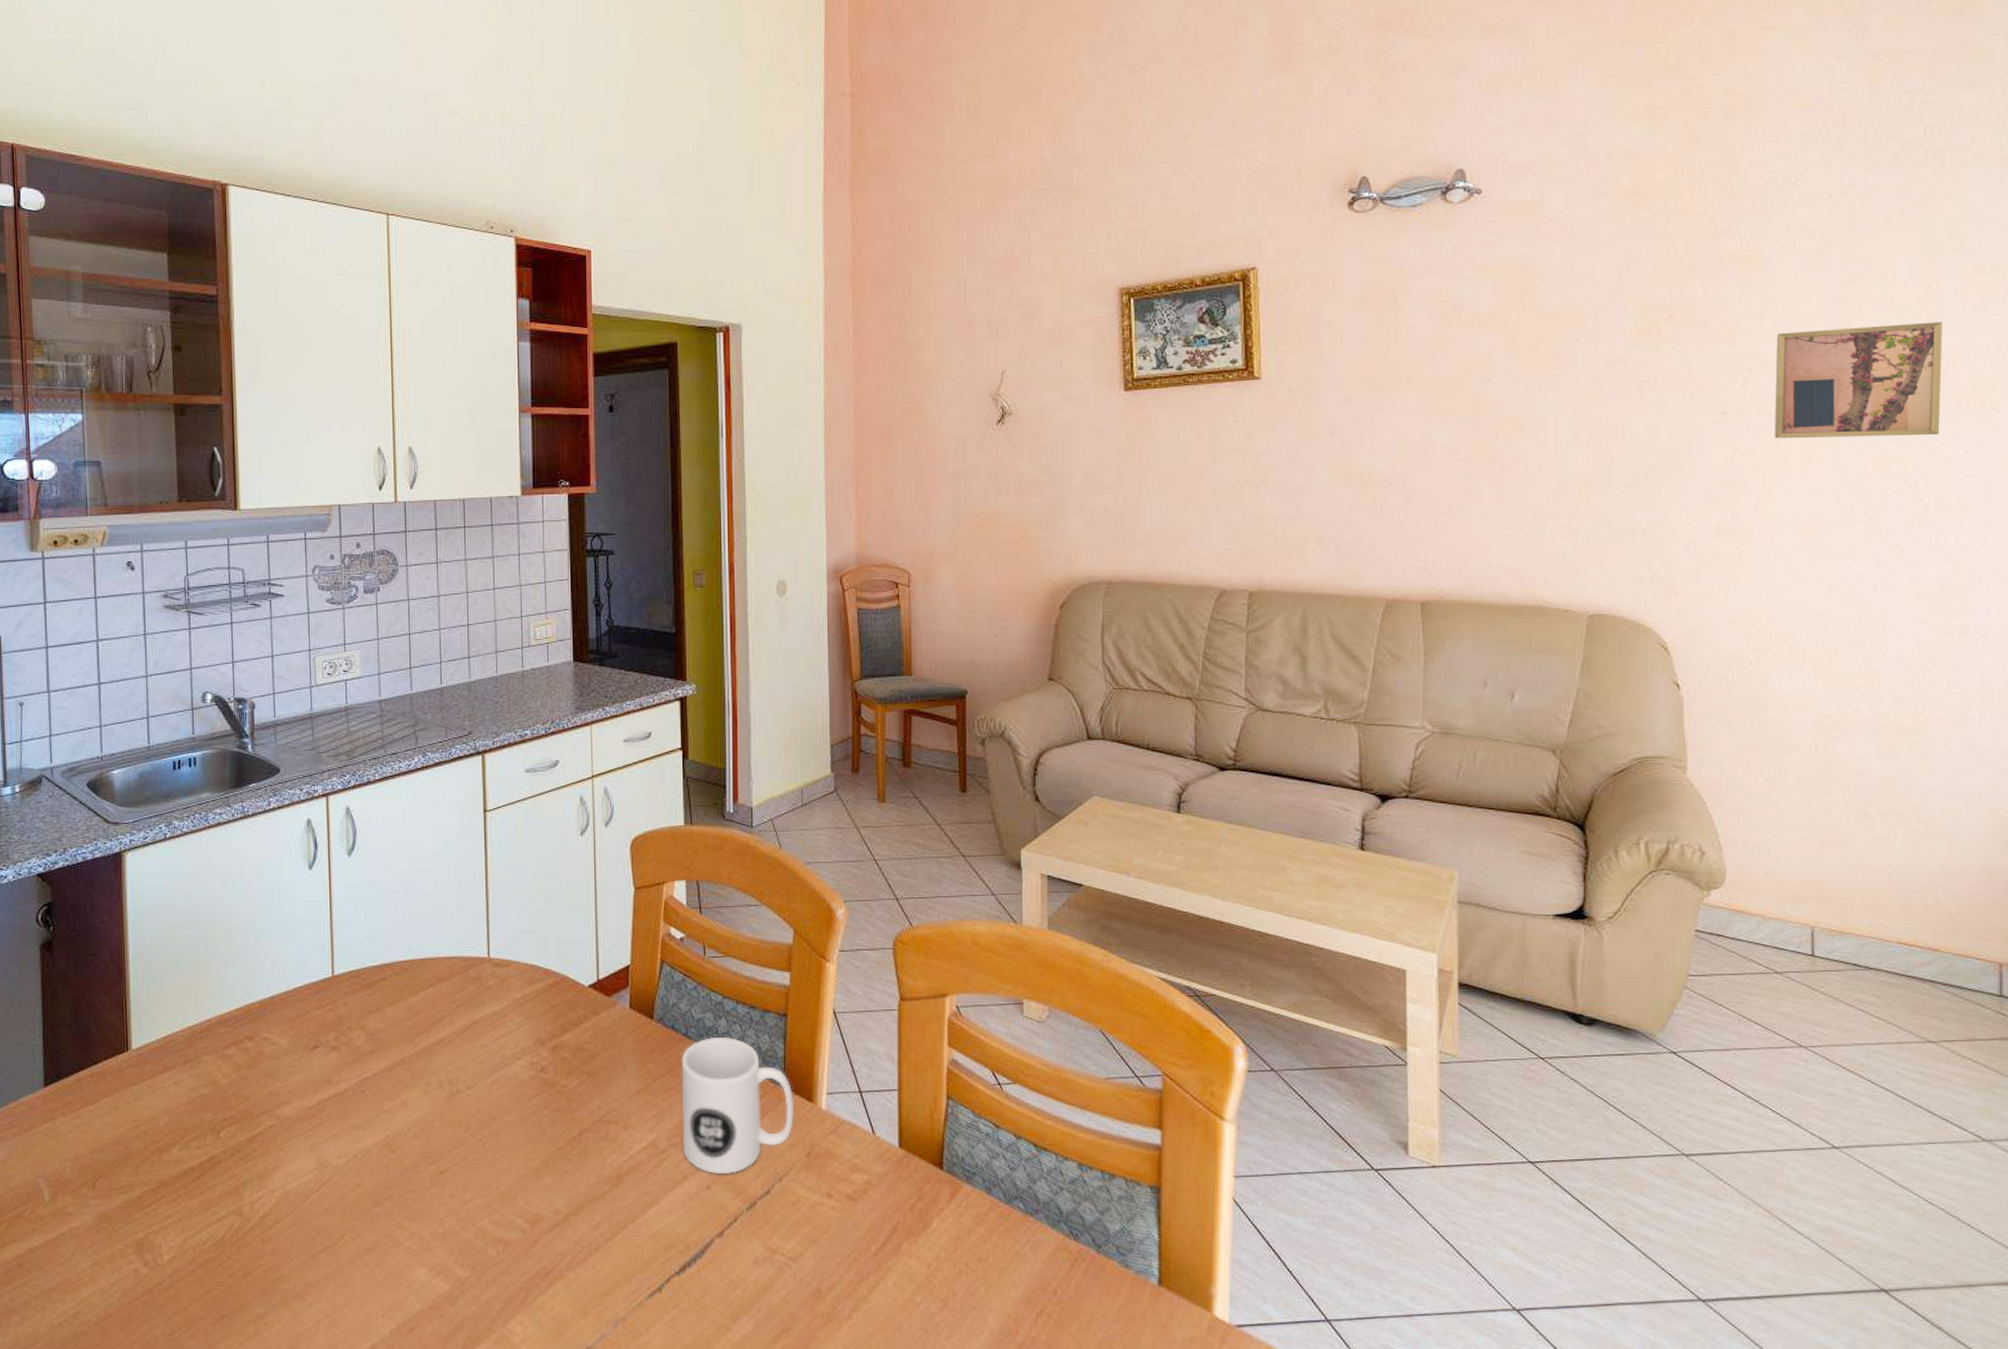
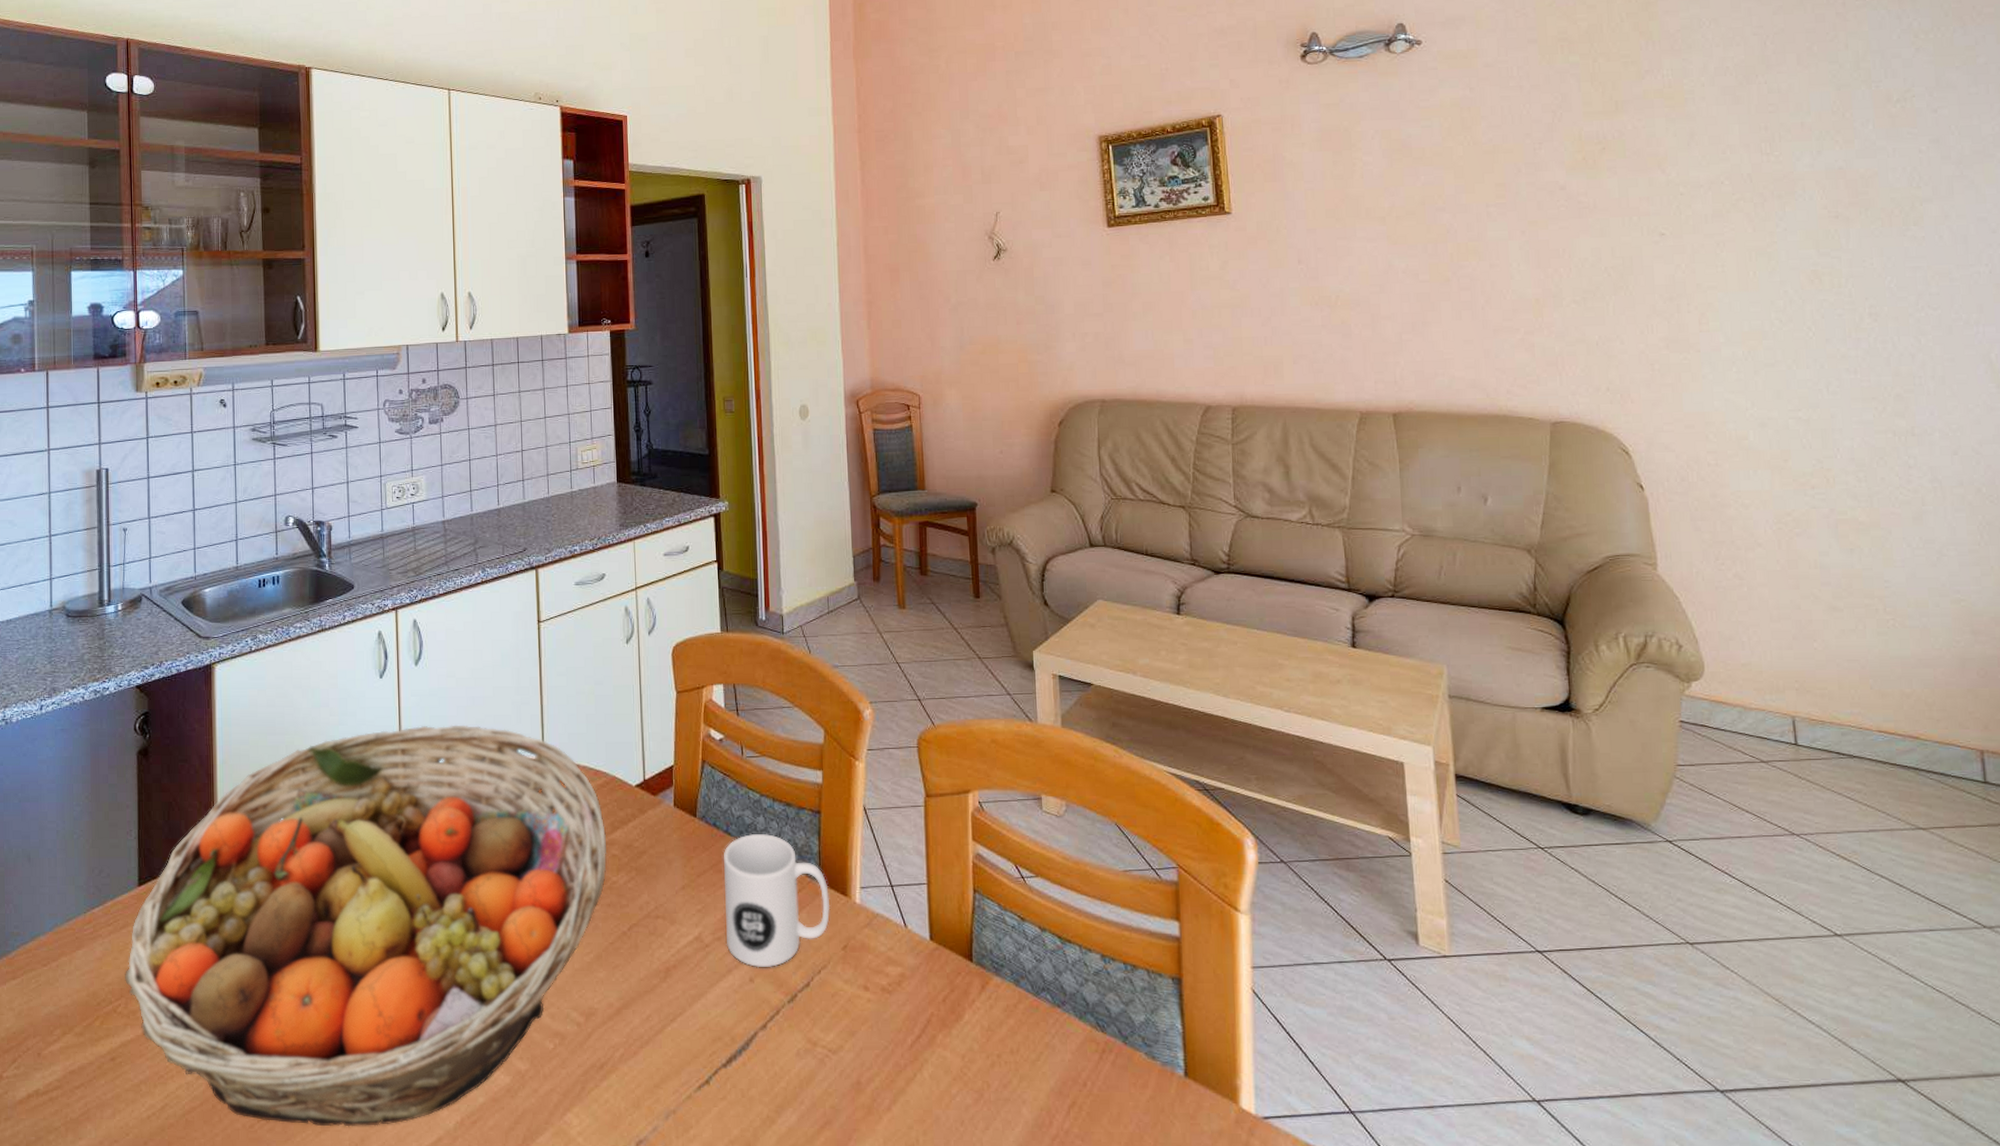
fruit basket: none [31,920,557,1334] -> present [125,725,607,1127]
wall art: present [1774,322,1943,439] -> none [1704,147,1867,257]

